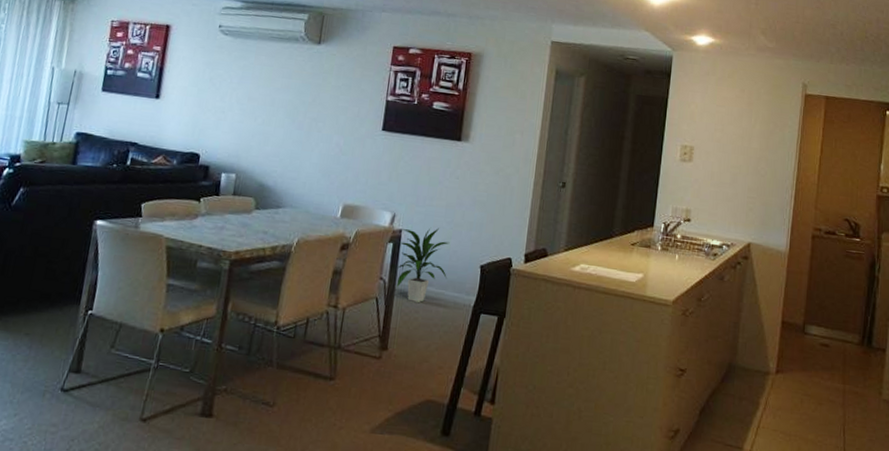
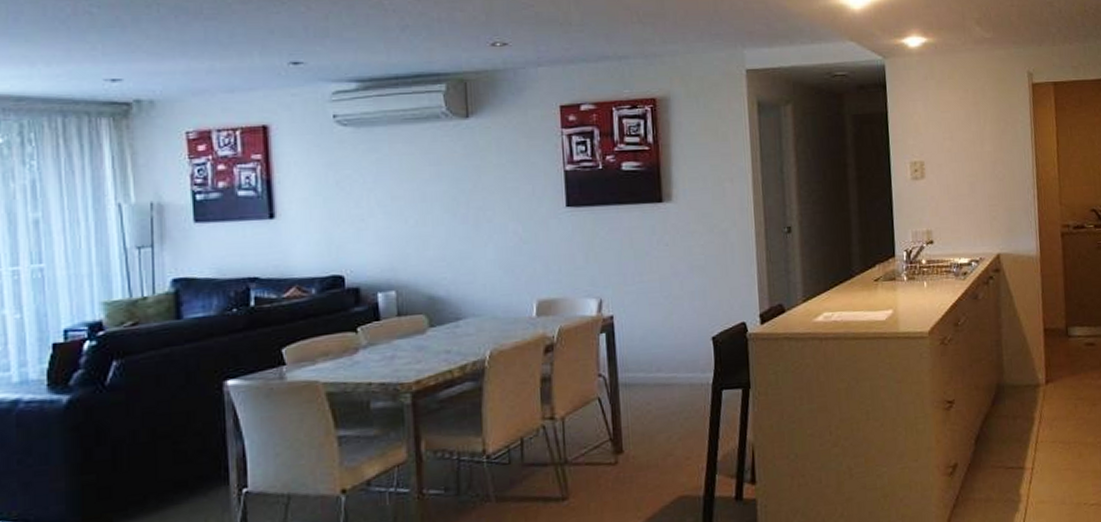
indoor plant: present [397,227,450,302] -> none [613,305,676,394]

